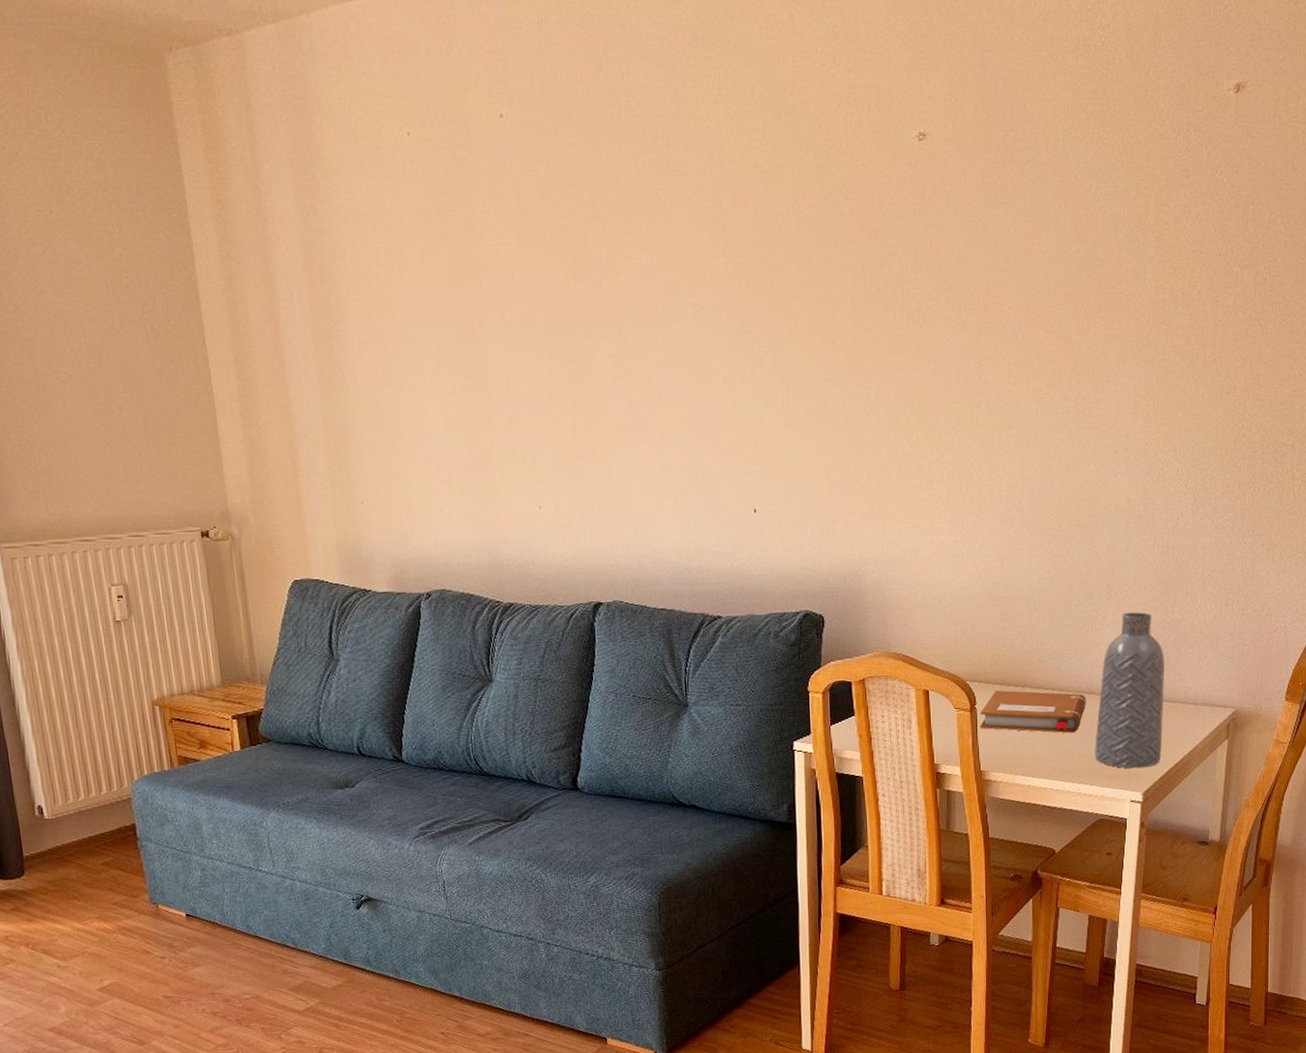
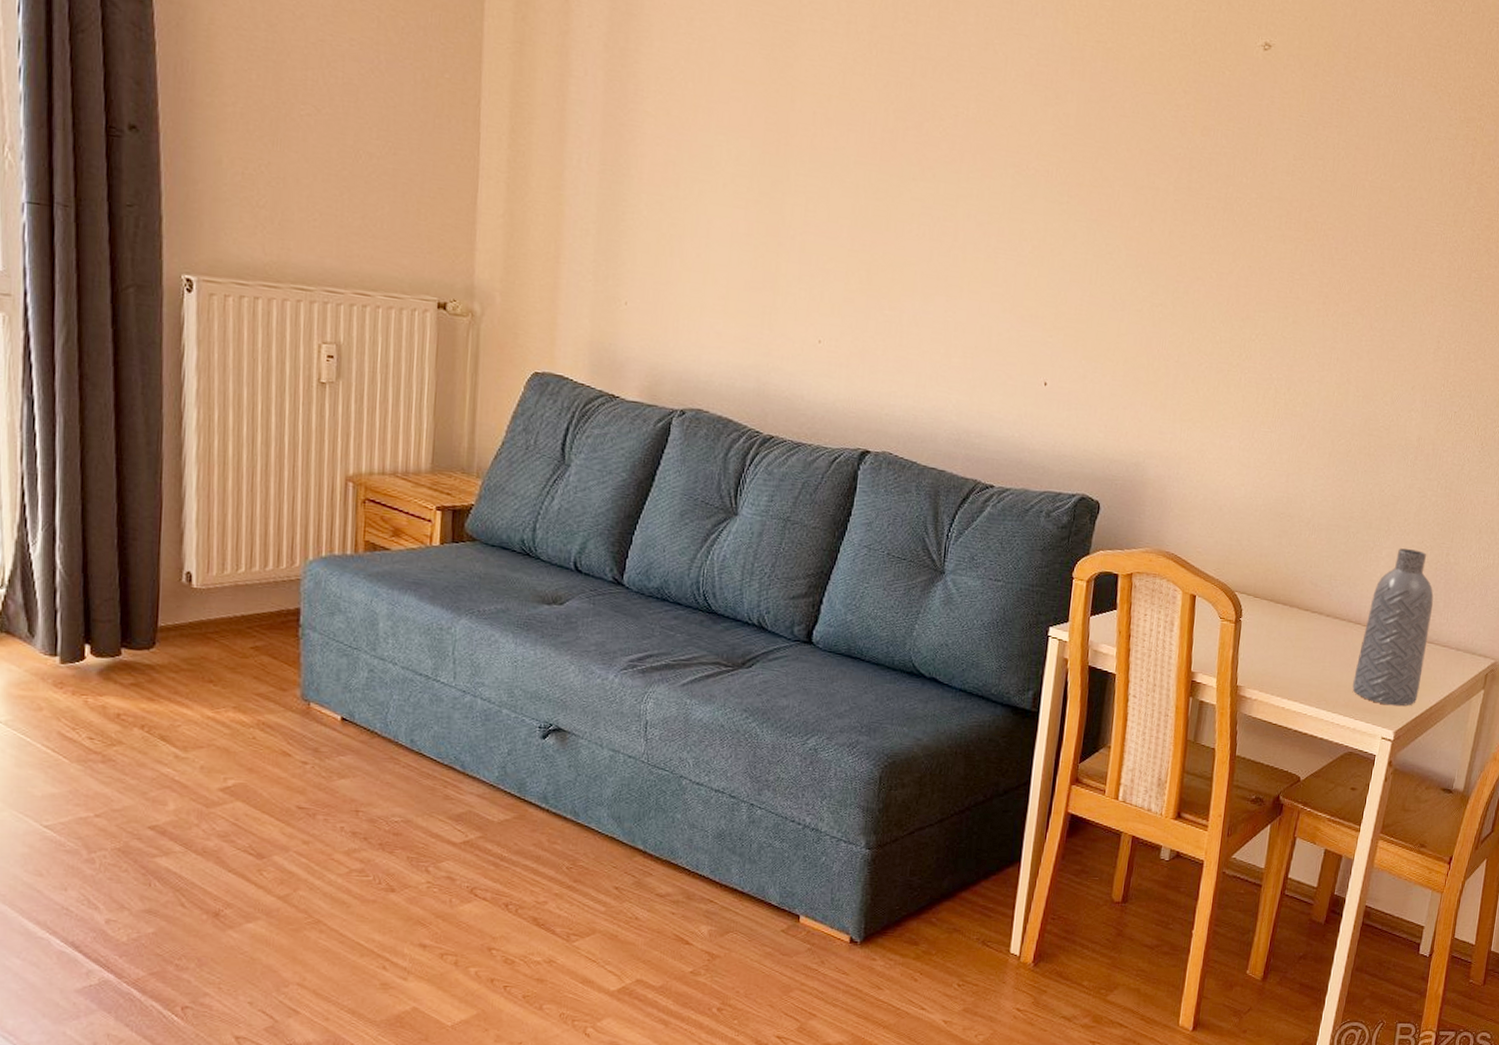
notebook: present [980,690,1086,734] -> none [1242,605,1352,661]

